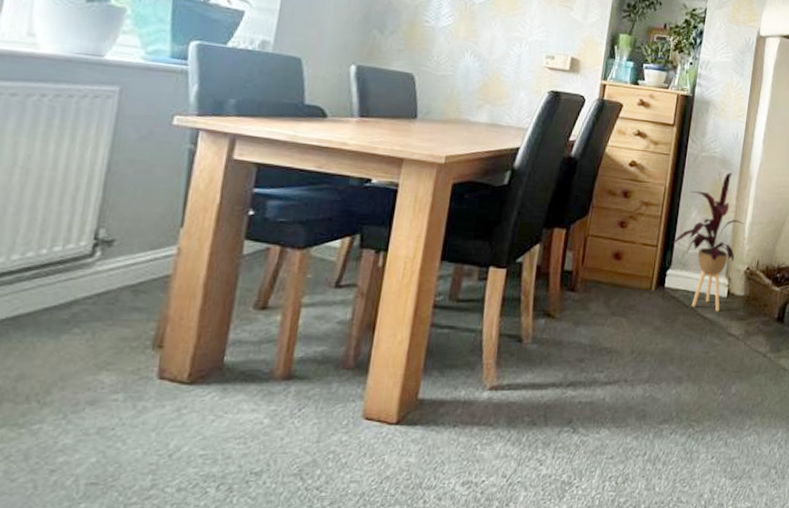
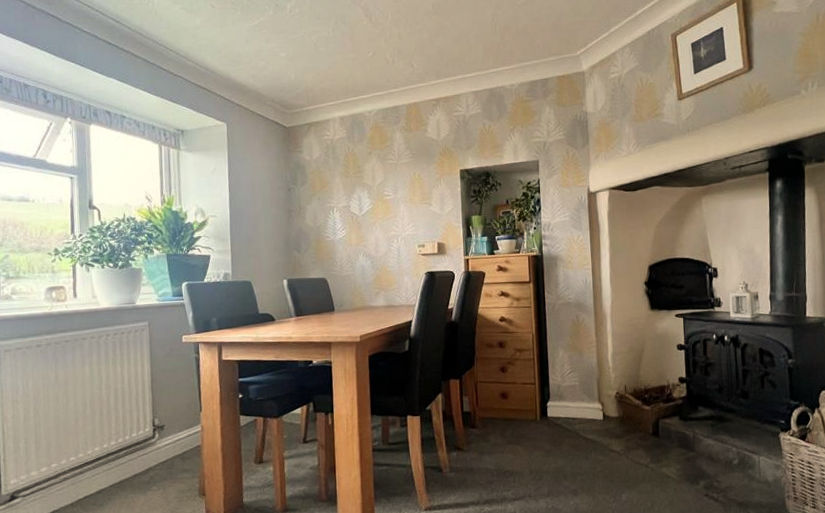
house plant: present [671,173,745,311] -> none [546,314,607,432]

